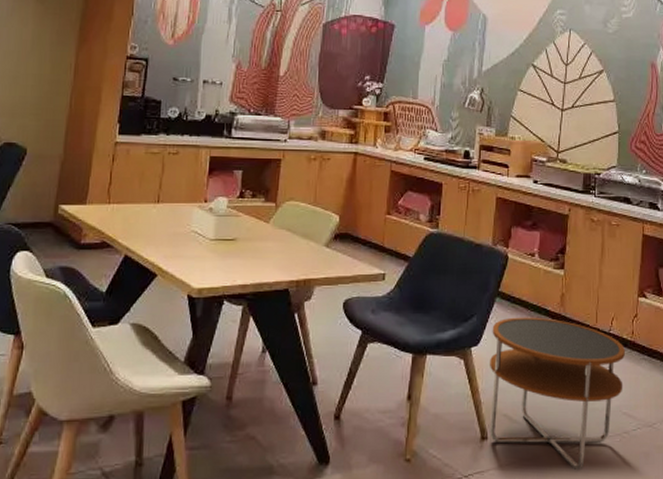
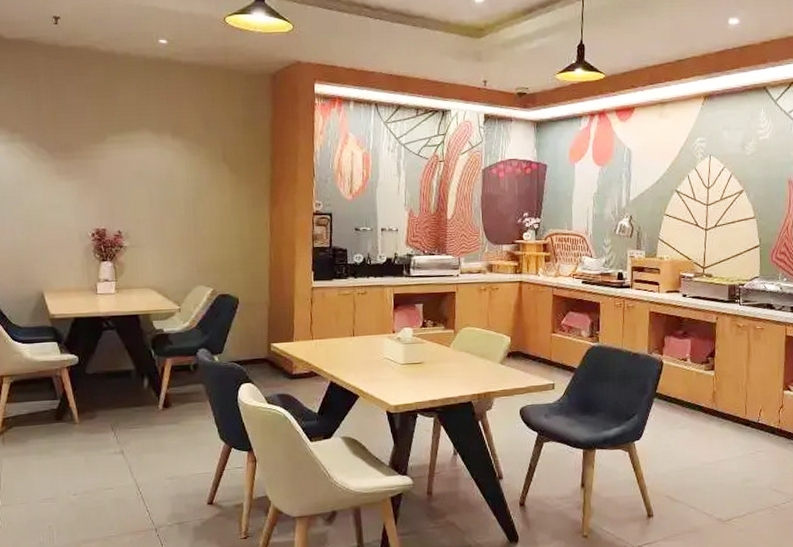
side table: present [489,317,625,471] -> none [652,413,773,539]

